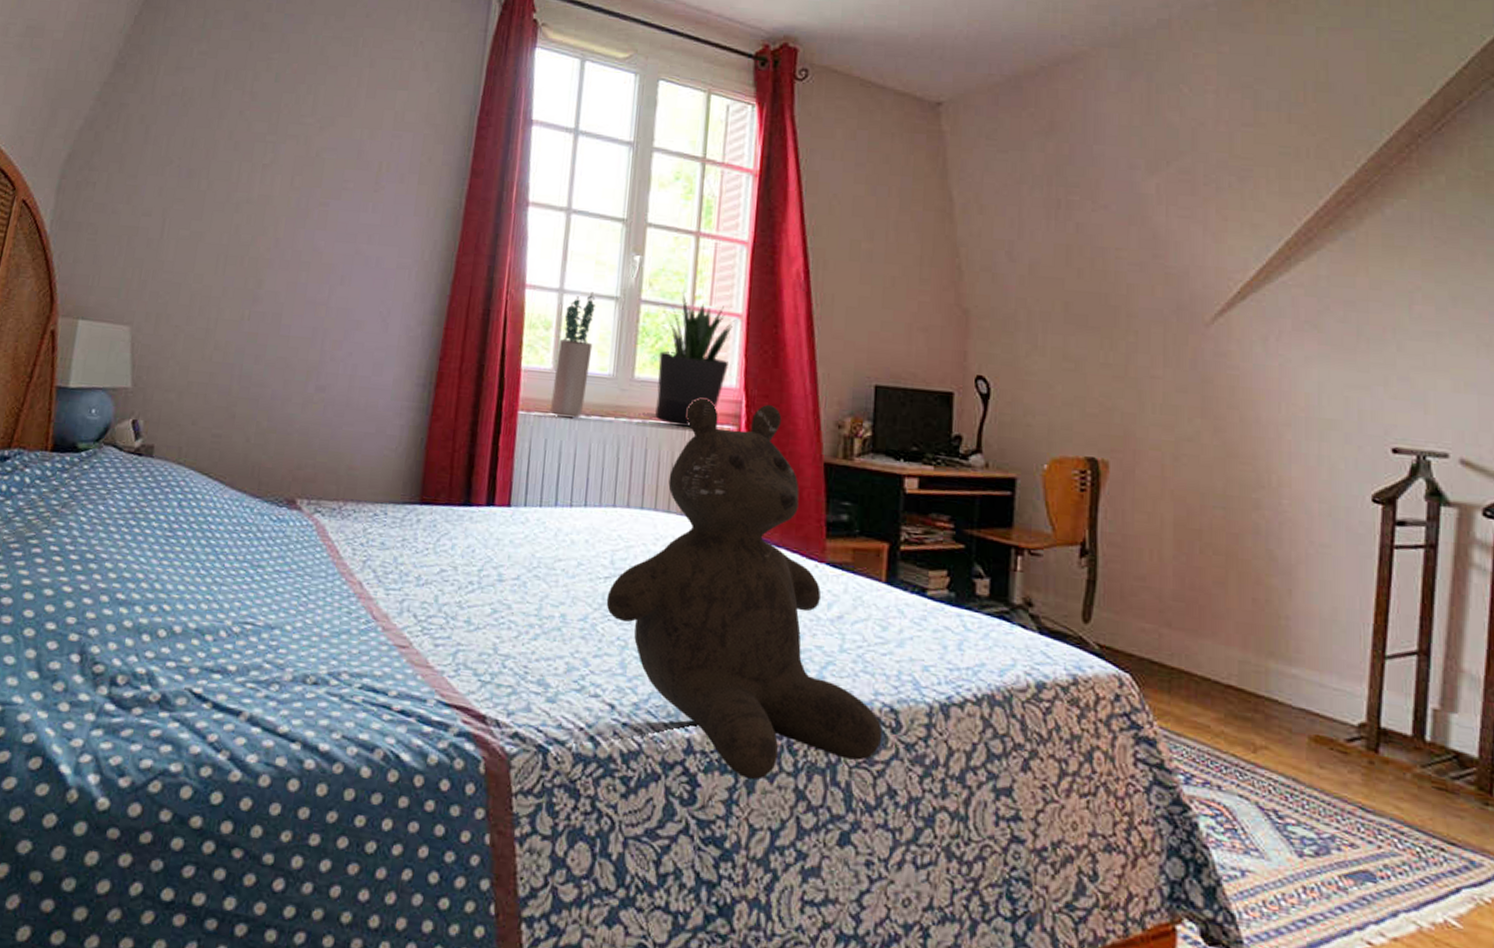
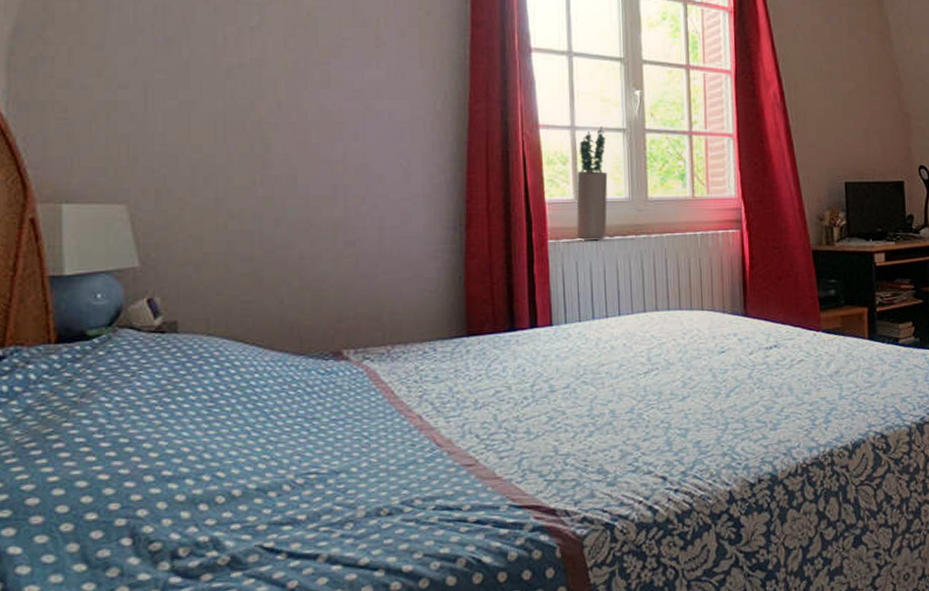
teddy bear: present [606,398,883,781] -> none [648,208,878,513]
planter: present [654,292,735,427] -> none [667,120,728,235]

